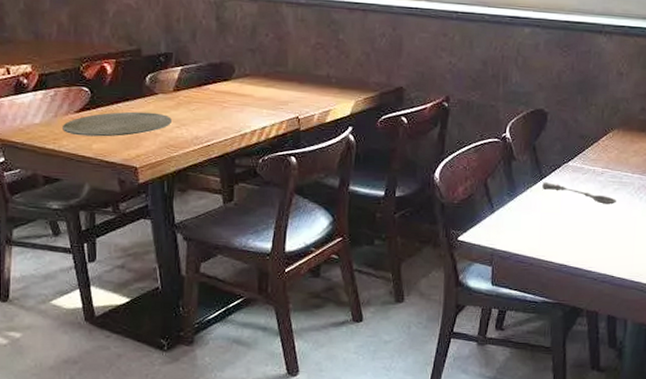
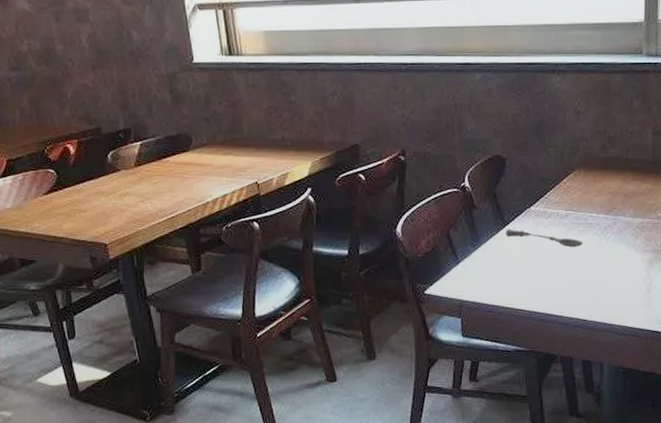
plate: present [63,111,172,137] -> none [33,189,136,217]

